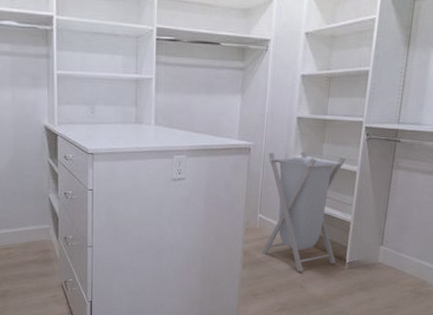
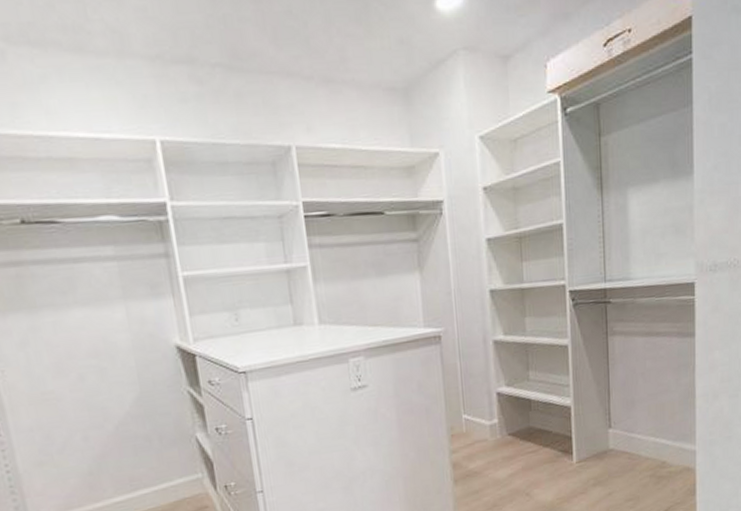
laundry hamper: present [262,152,346,272] -> none [464,329,562,477]

